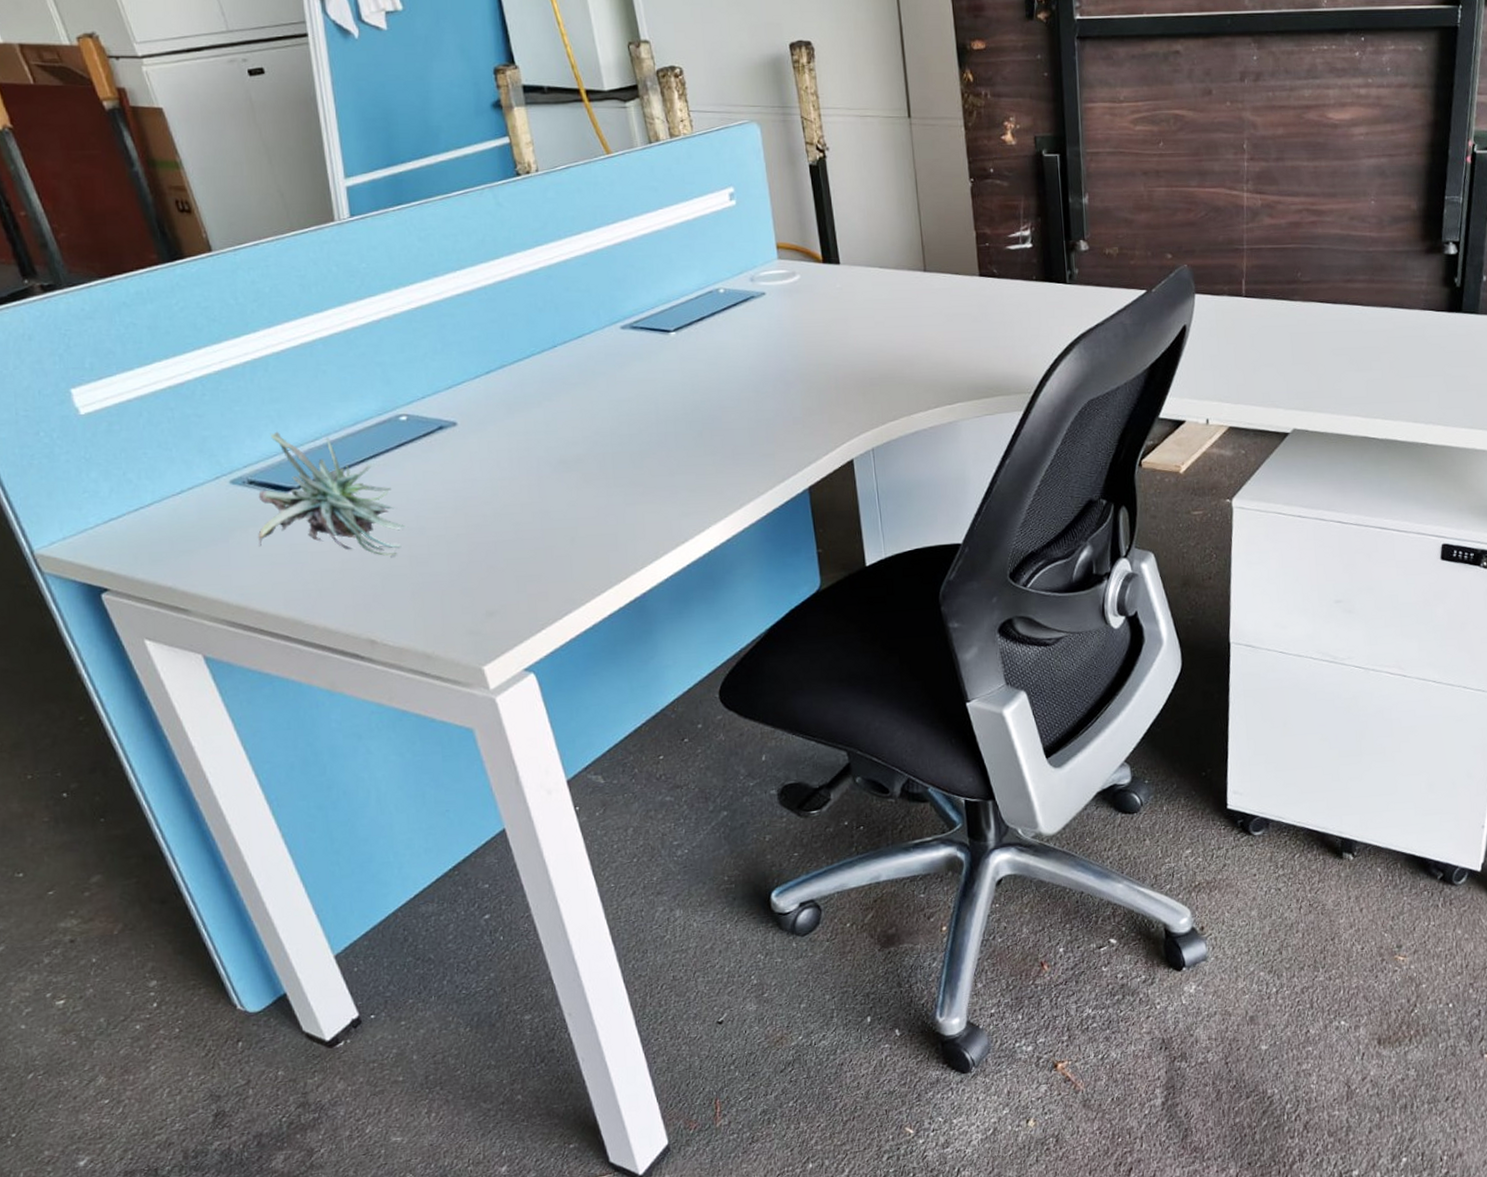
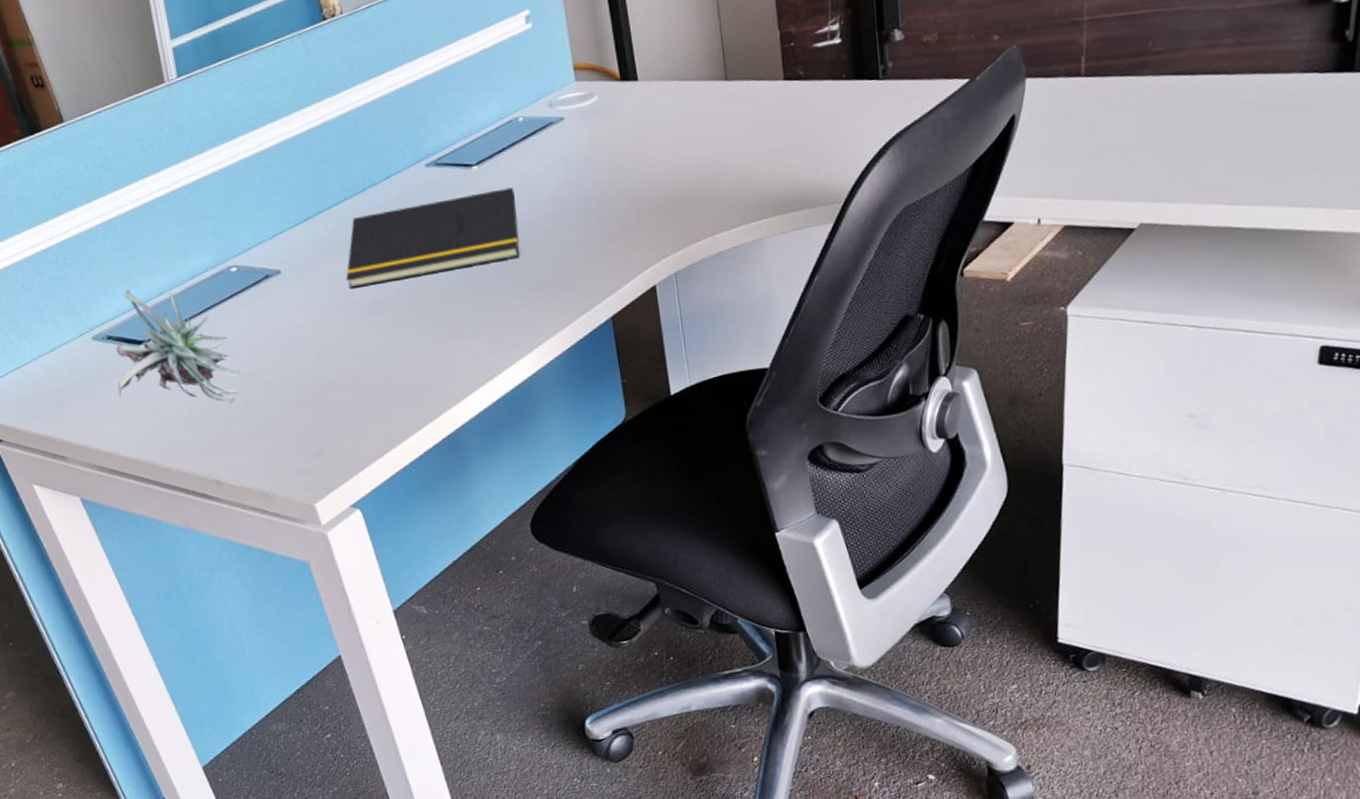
notepad: none [530,356,717,445] -> present [346,187,520,288]

